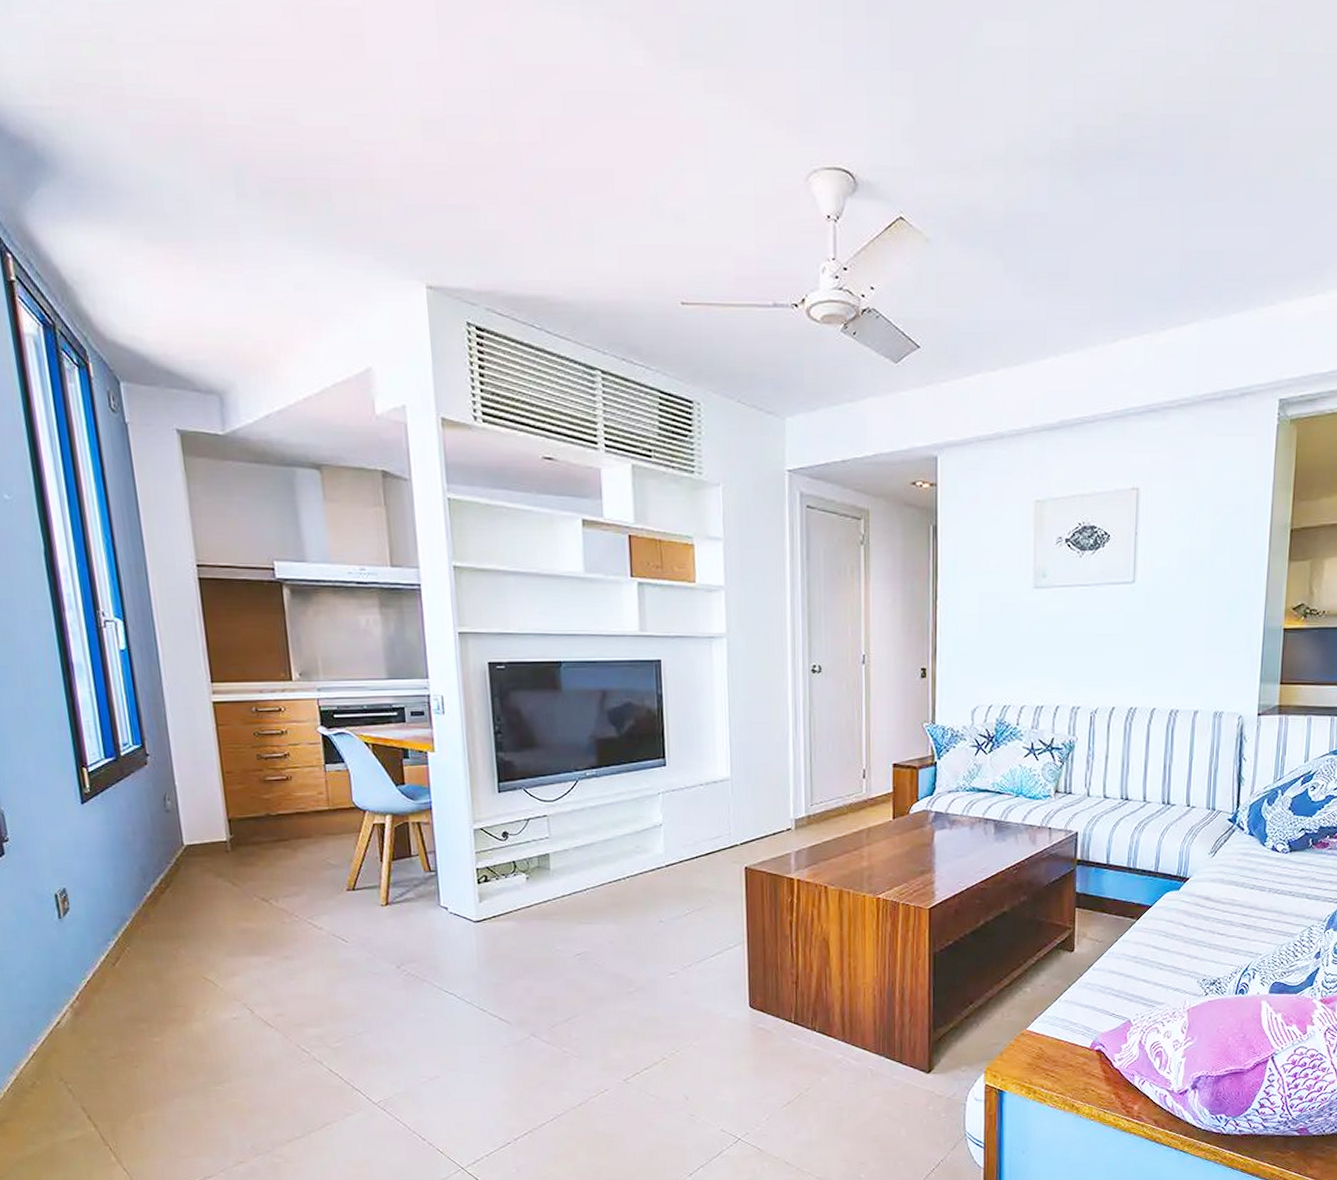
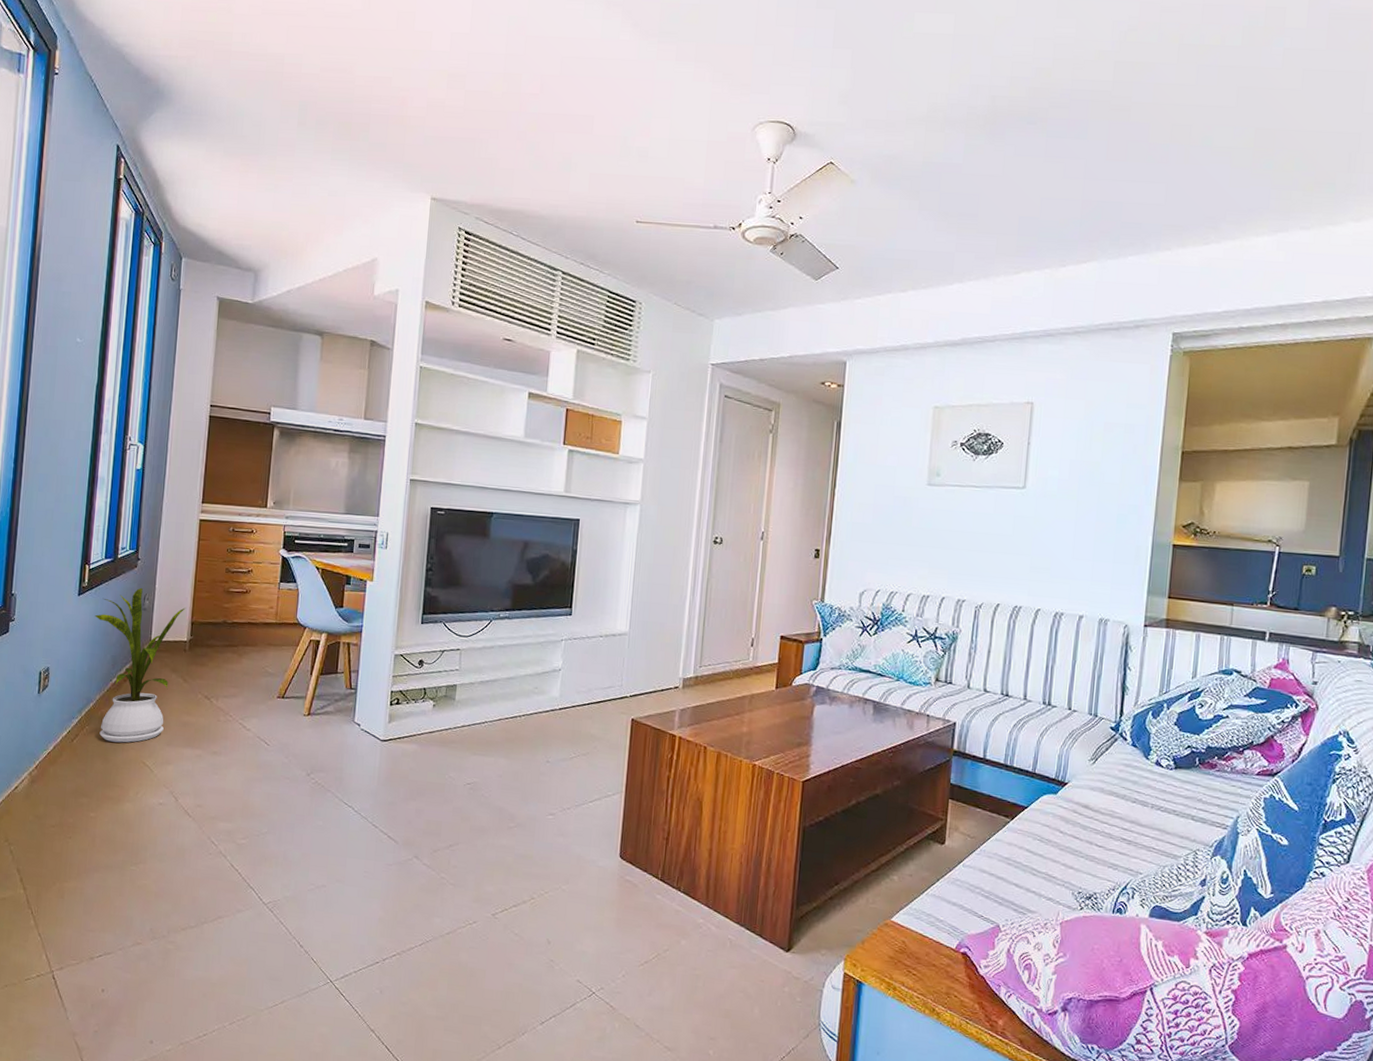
house plant: none [107,787,221,960] -> present [94,587,186,743]

